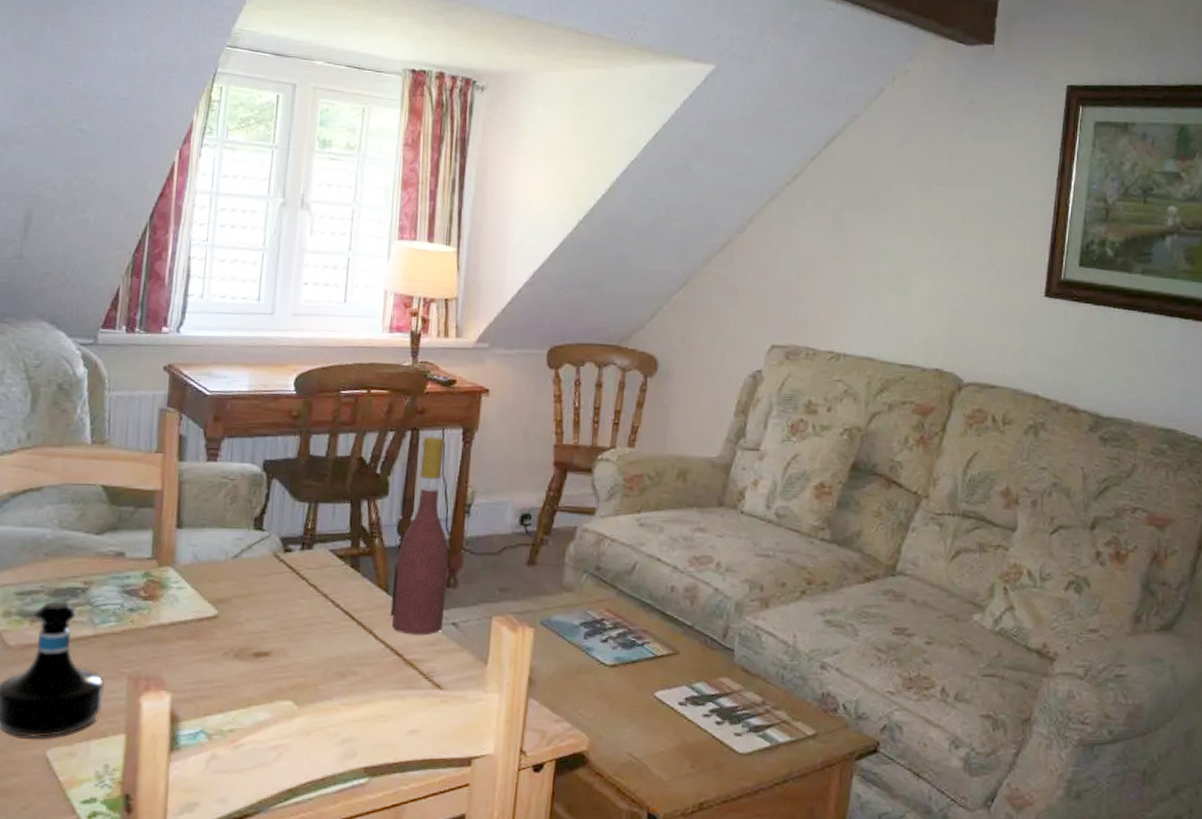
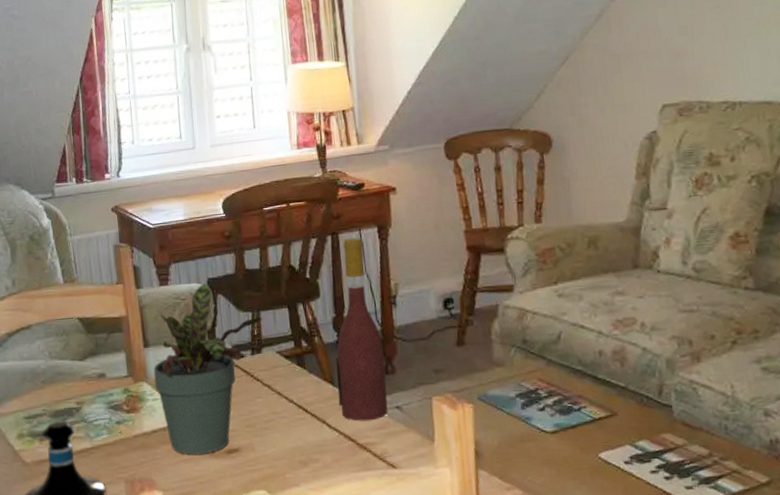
potted plant: none [182,465,319,655] -> present [153,284,262,455]

